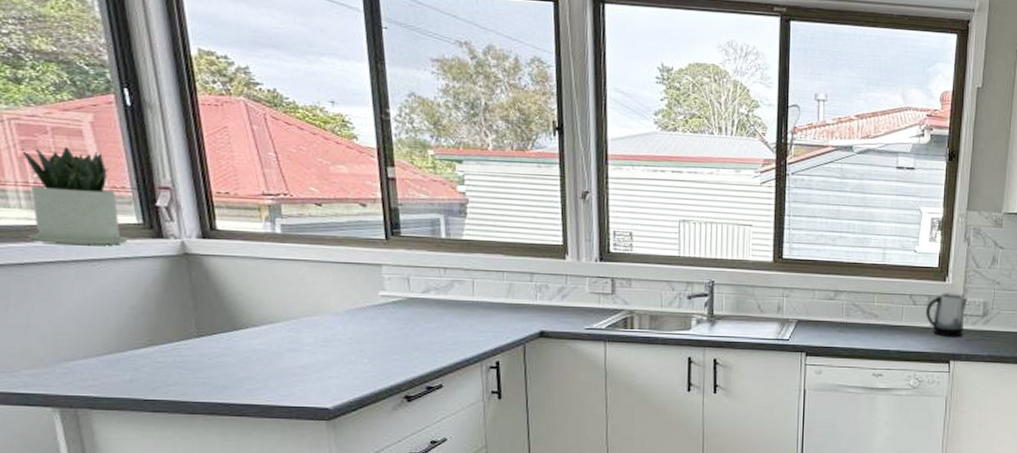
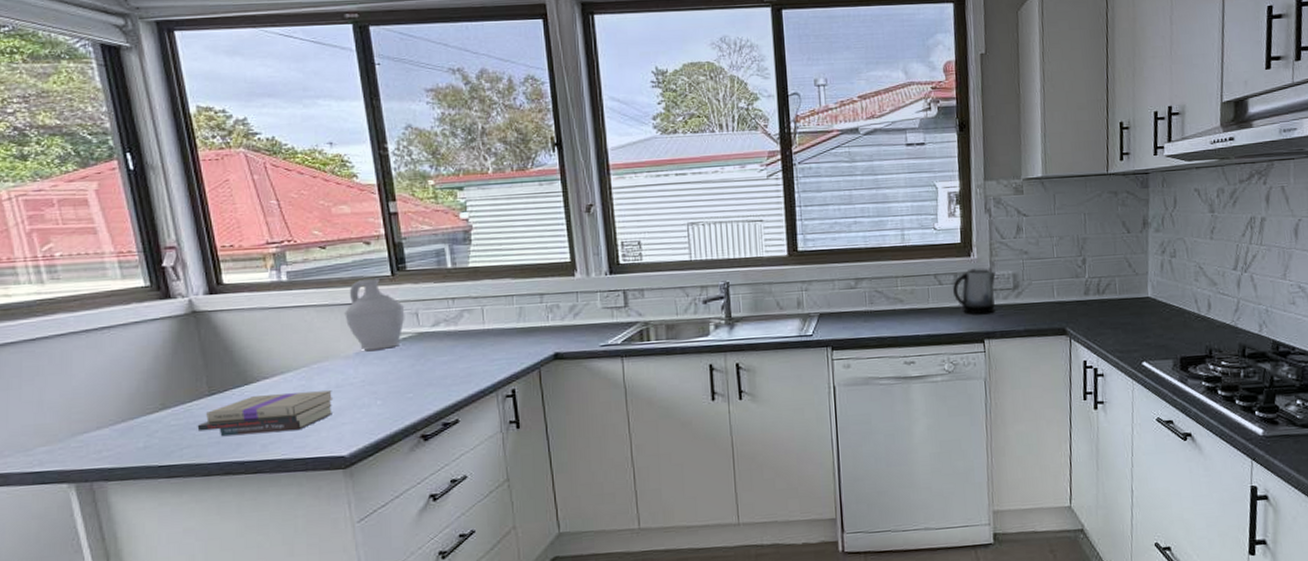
planter: present [21,147,129,246] -> none [29,217,137,317]
books: none [184,342,321,380] -> present [197,390,334,437]
ceramic jug: none [337,240,397,310] -> present [345,279,405,351]

